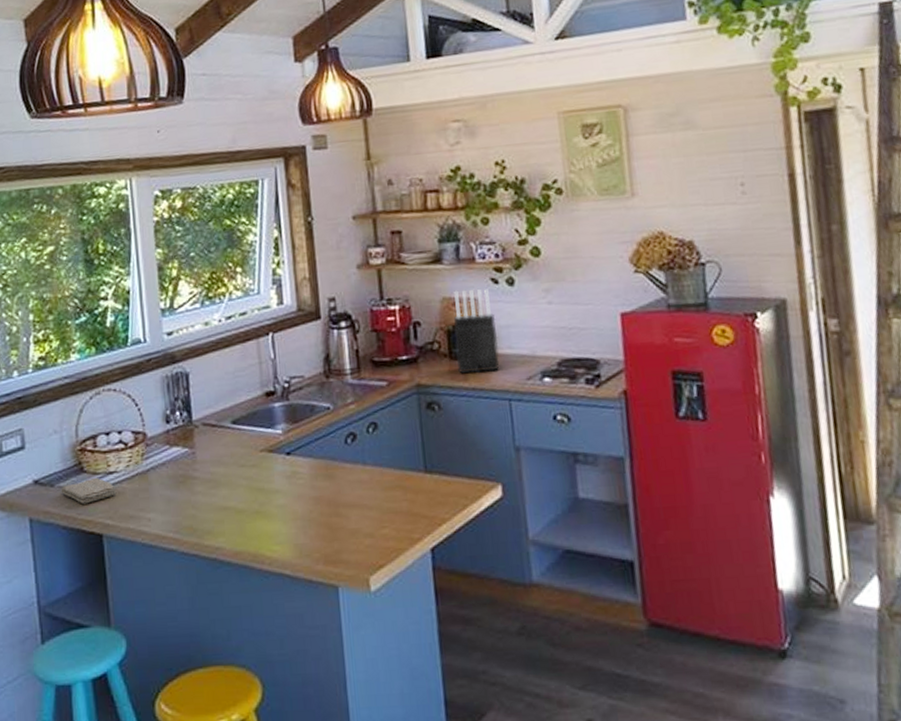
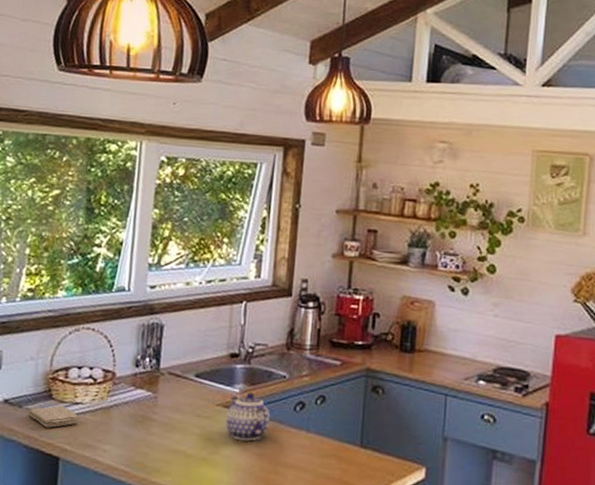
teapot: none [273,430,321,486] -> present [226,392,270,442]
knife block: present [453,289,500,374] -> none [405,291,447,368]

